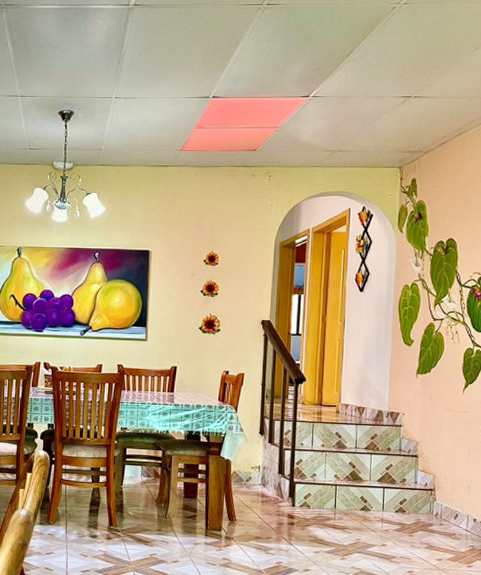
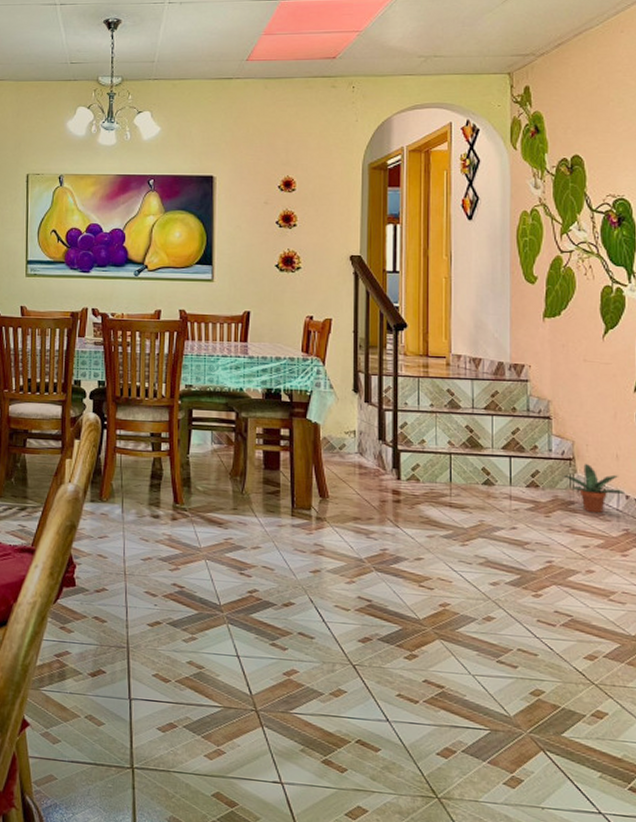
potted plant: none [425,493,474,534] -> present [563,463,626,514]

